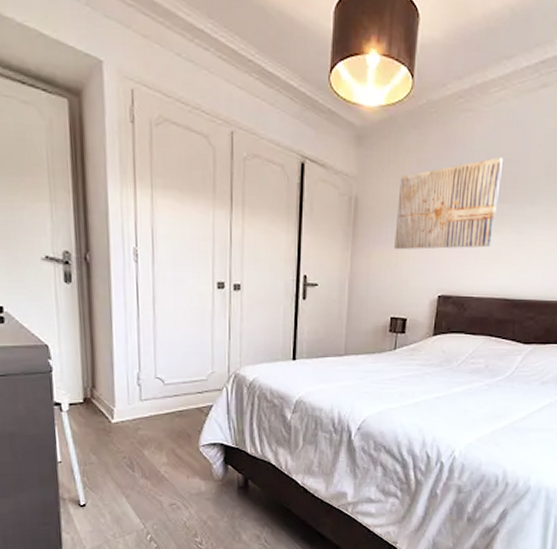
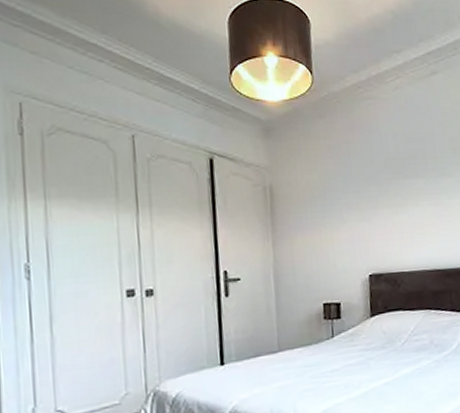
wall art: present [393,156,504,250] -> none [313,136,414,234]

